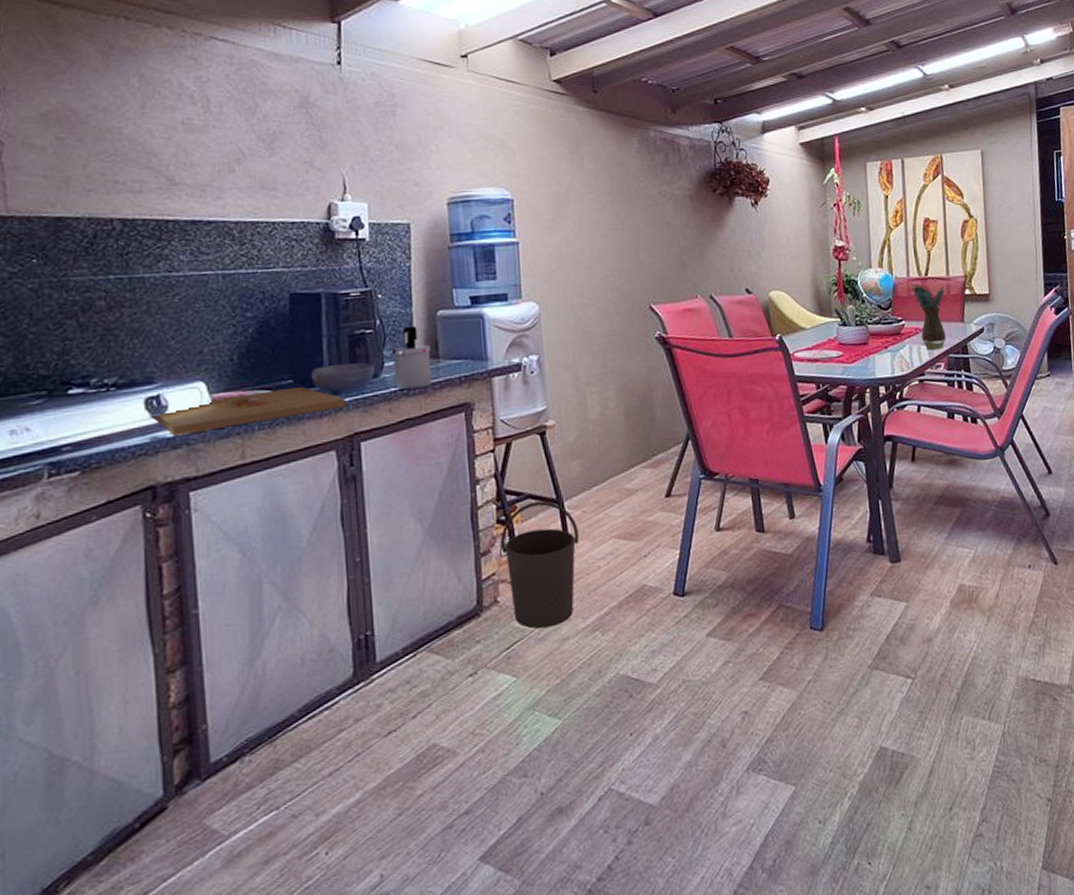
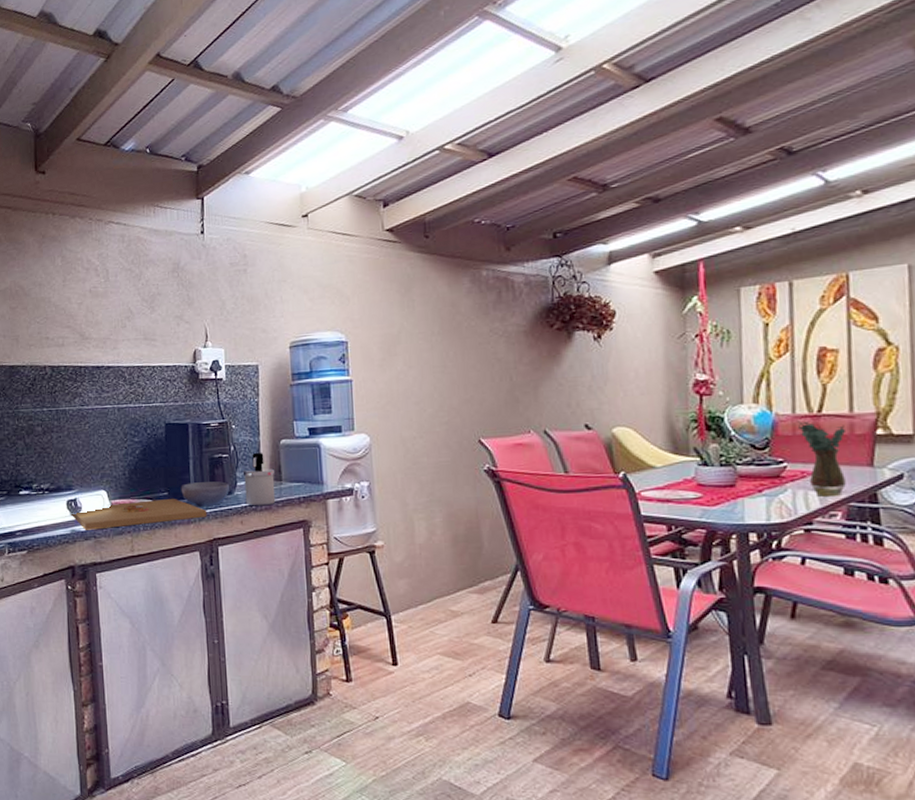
bucket: present [500,501,580,629] -> none [333,612,406,725]

